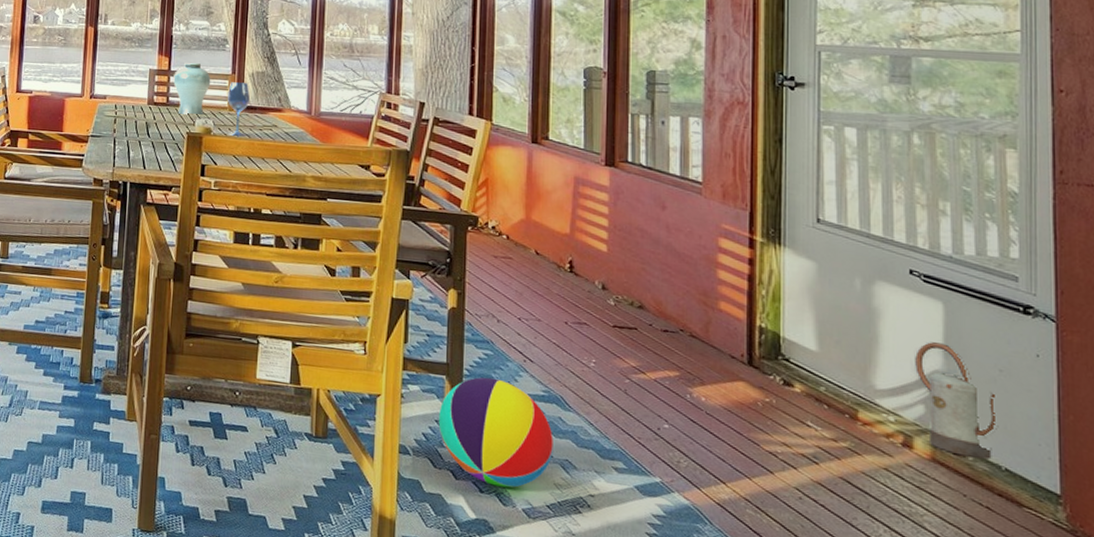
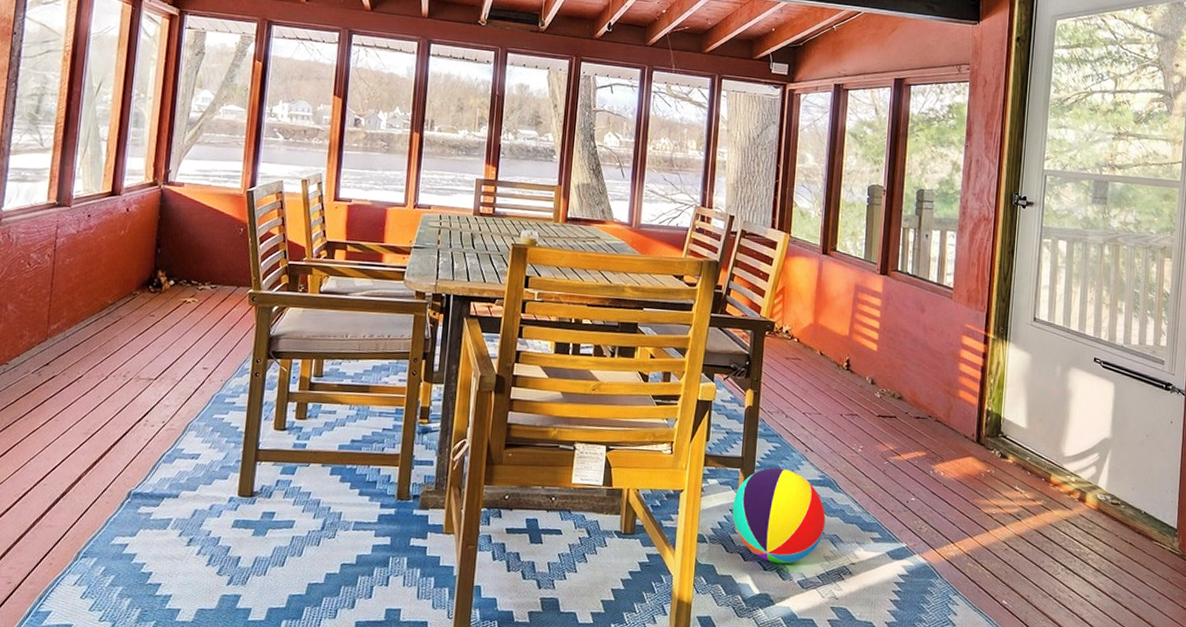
vase: present [173,63,211,117] -> none [500,173,538,228]
wineglass: present [227,82,250,138] -> none [551,193,575,249]
watering can: present [915,342,999,460] -> none [1092,416,1143,507]

